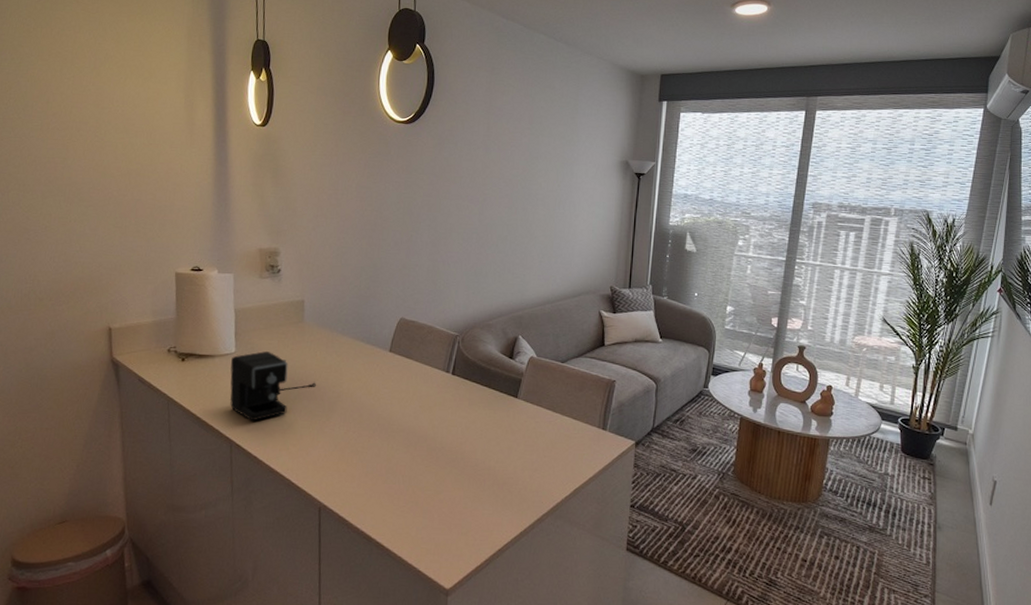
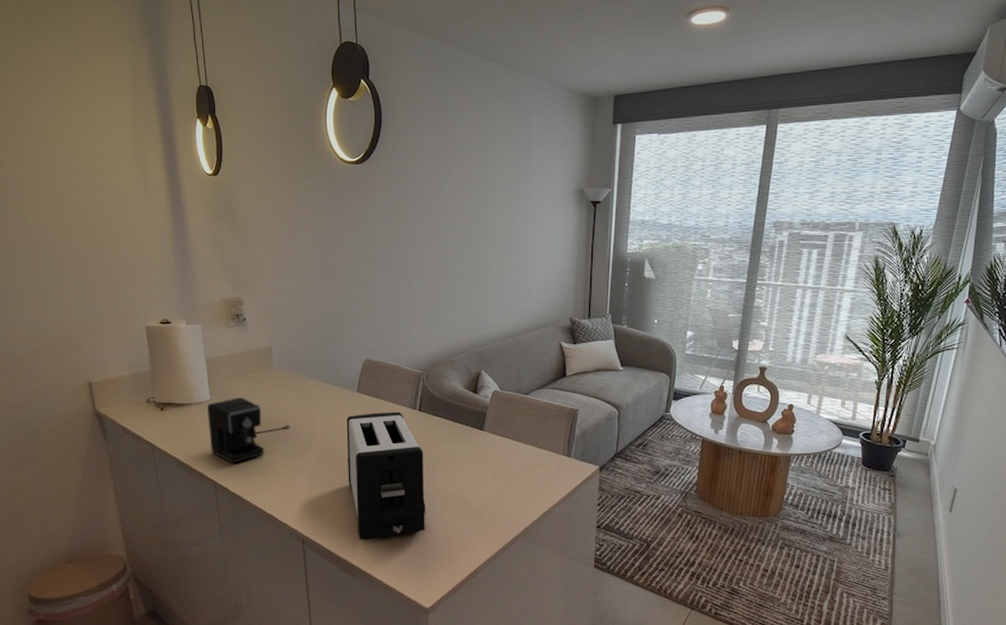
toaster: none [373,374,454,511] -> present [346,412,426,540]

